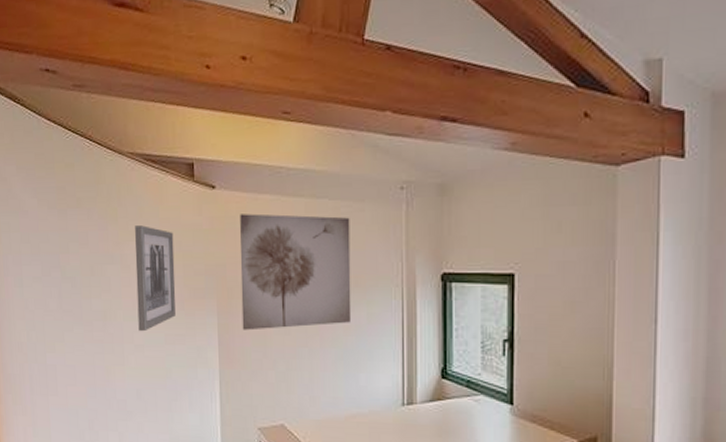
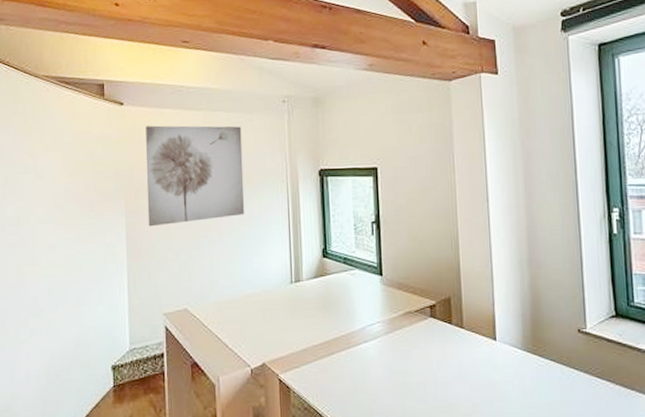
wall art: present [135,225,176,332] -> none [48,138,87,233]

